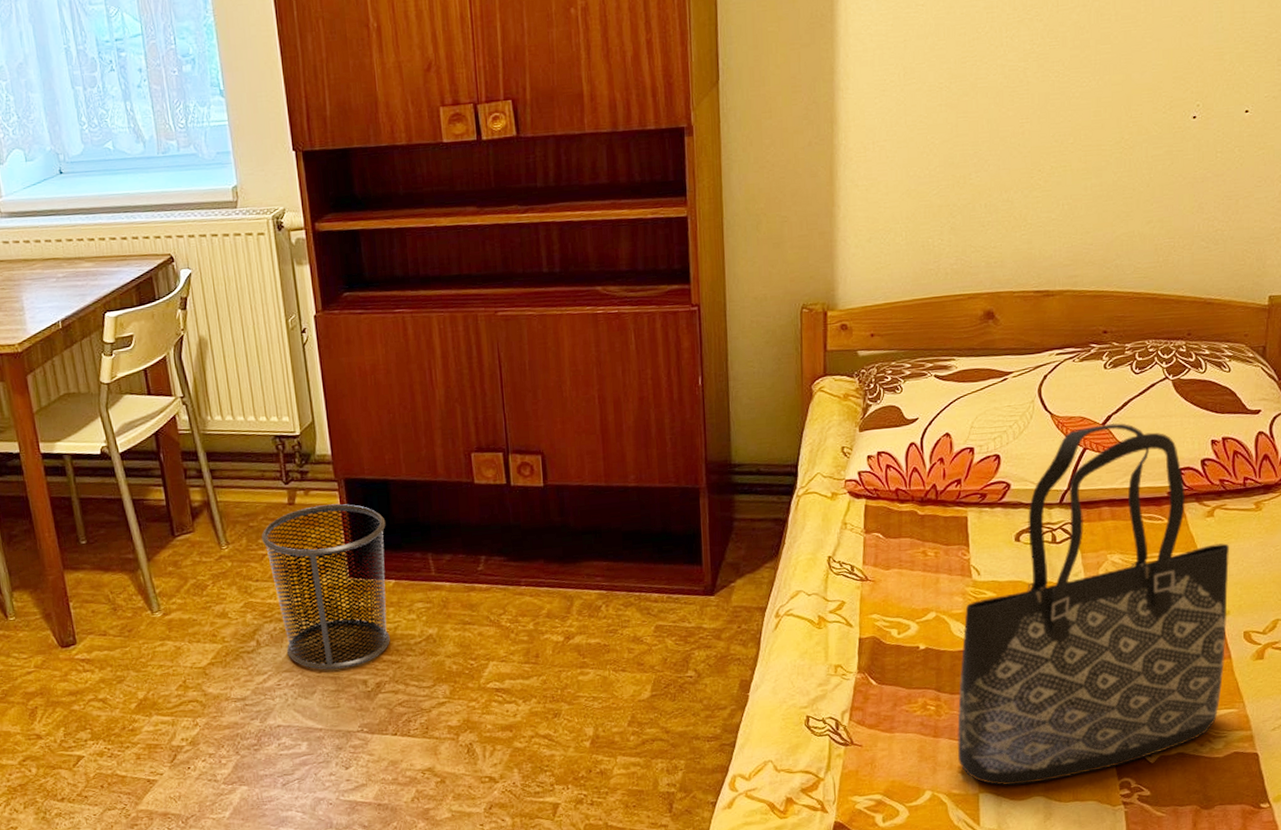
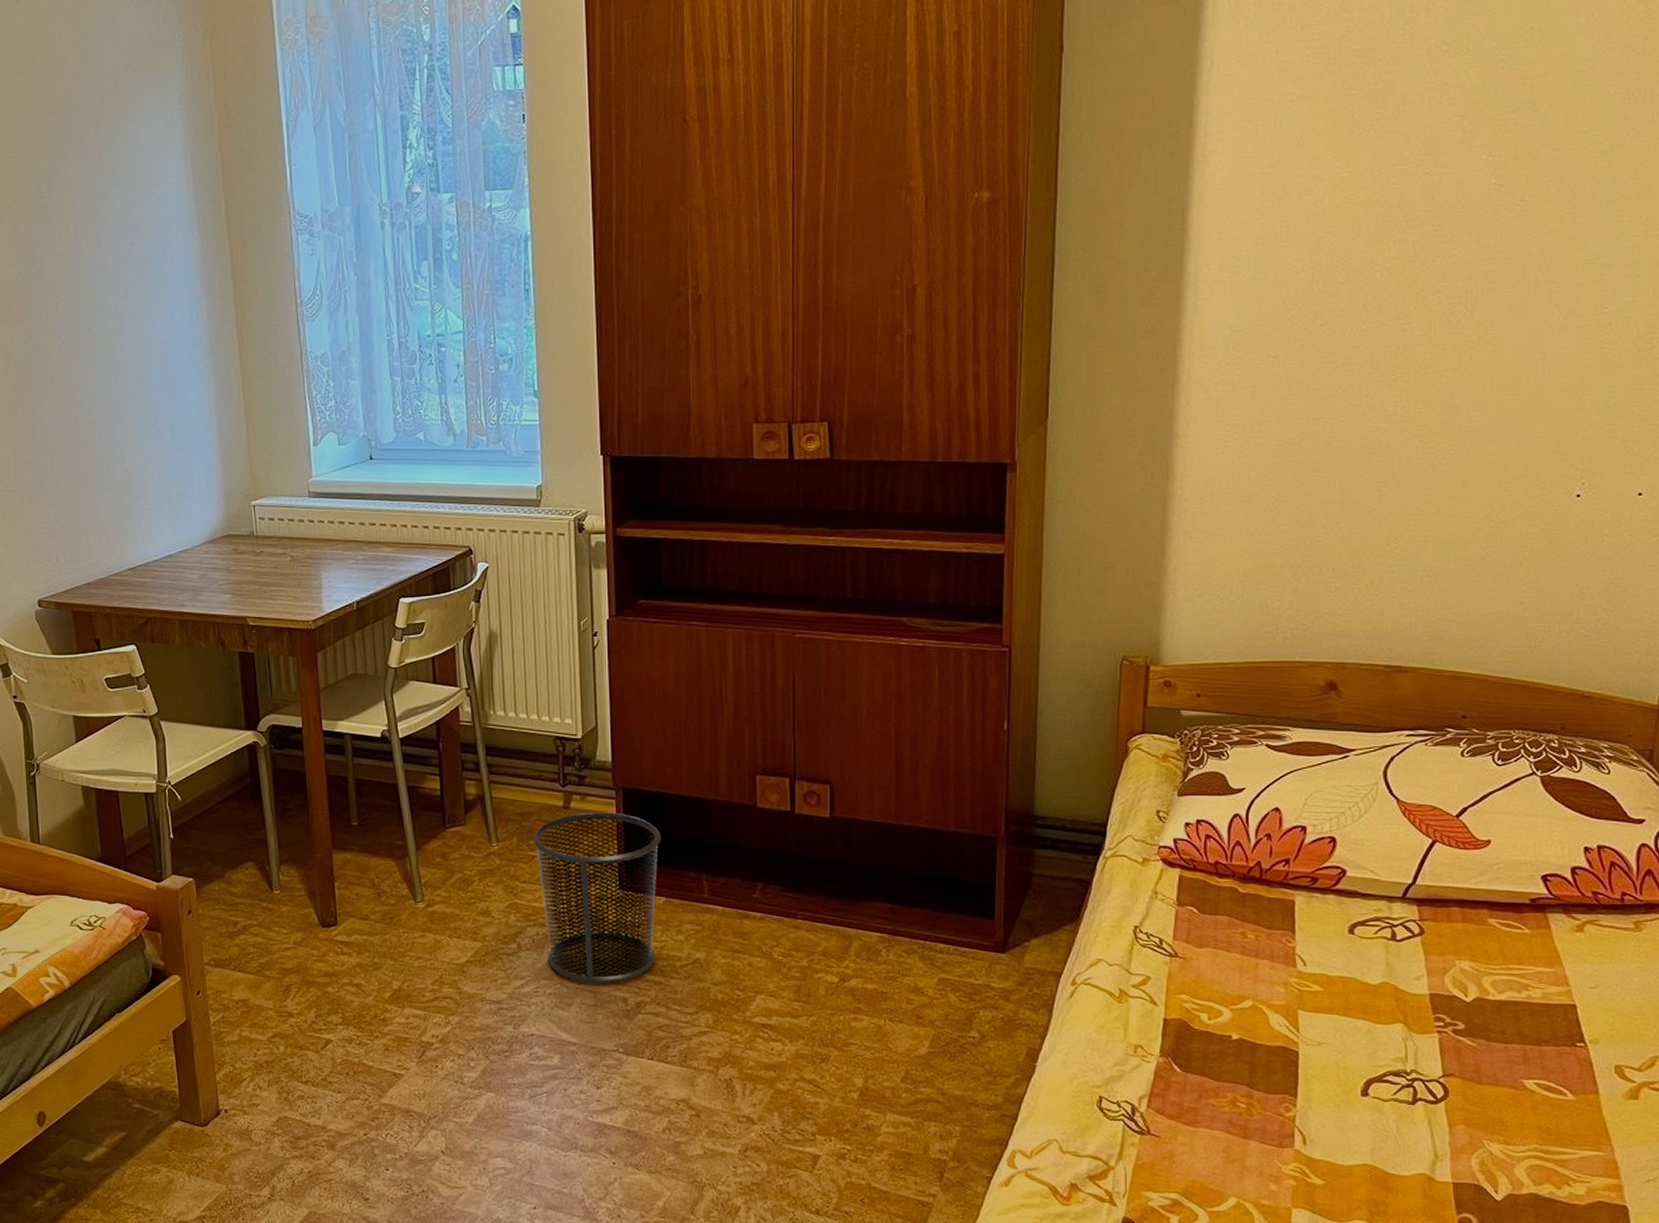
tote bag: present [957,423,1229,786] -> none [1269,816,1601,1205]

